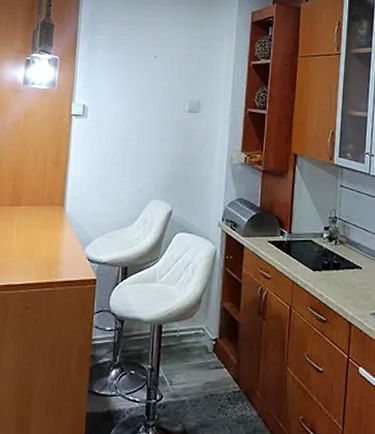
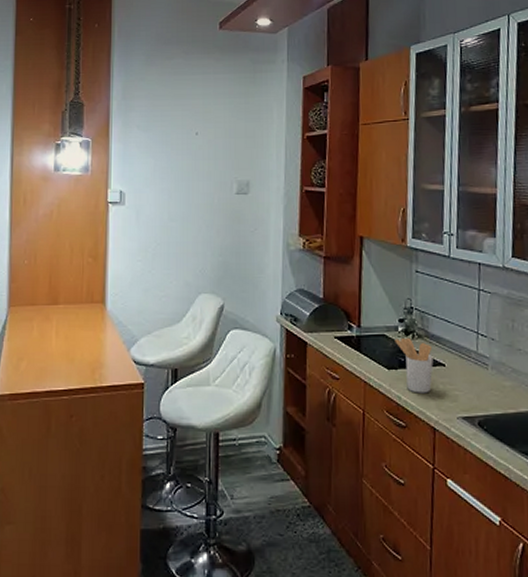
utensil holder: none [320,243,352,292] -> present [395,337,434,393]

